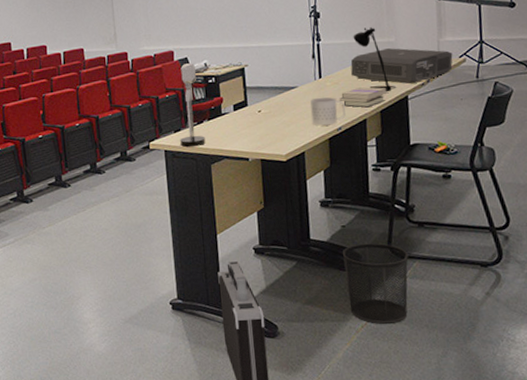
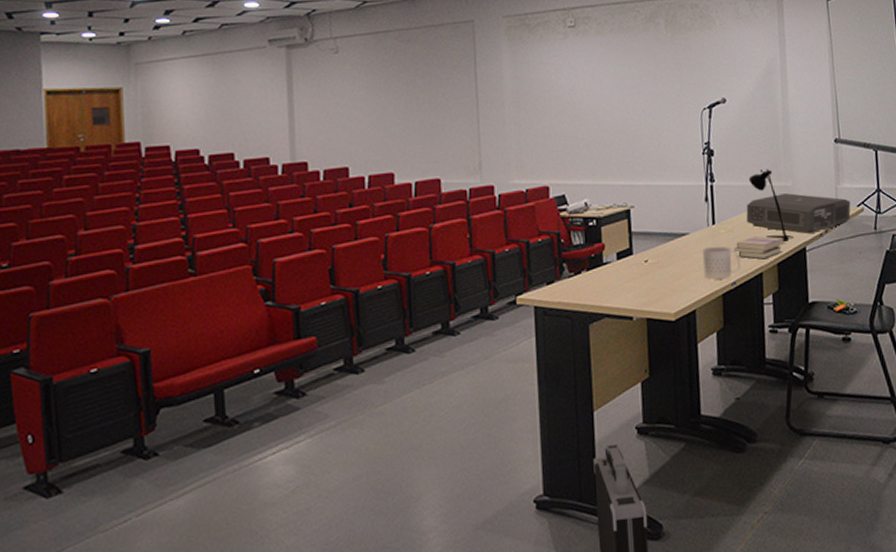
microphone: present [180,63,206,147] -> none [553,202,583,302]
waste bin: present [343,243,408,324] -> none [737,418,808,517]

